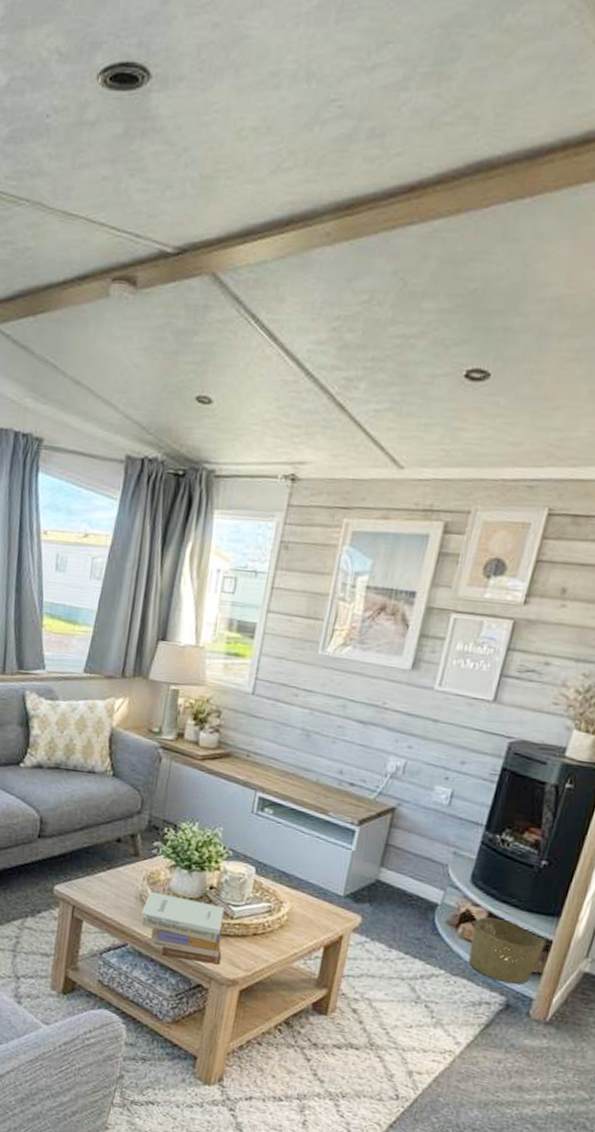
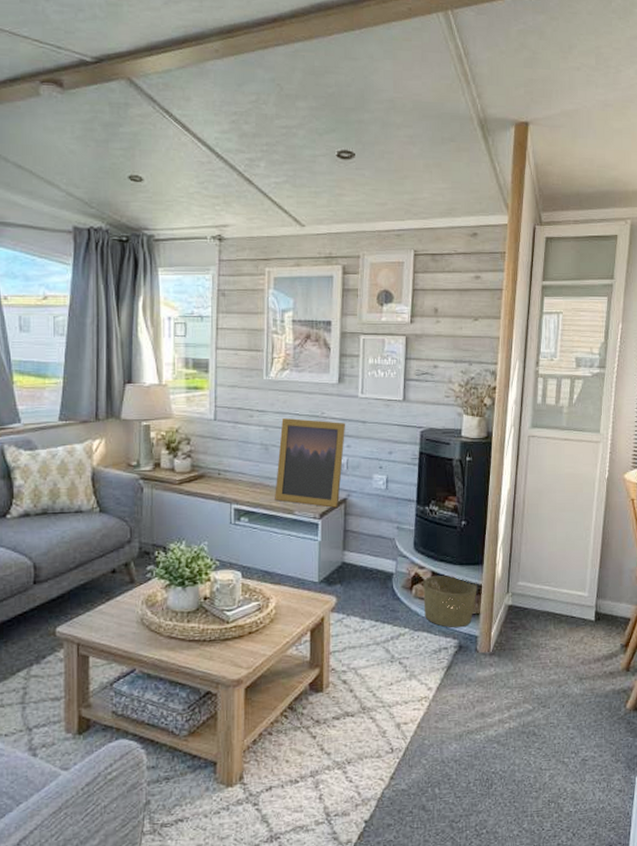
books: present [140,891,225,965] -> none [144,613,224,672]
picture frame: none [308,703,412,818] -> present [275,418,346,509]

